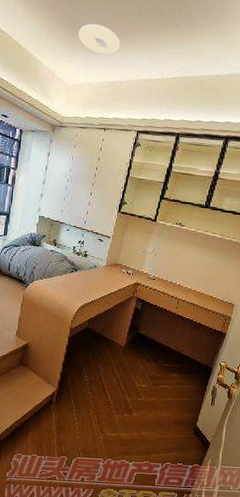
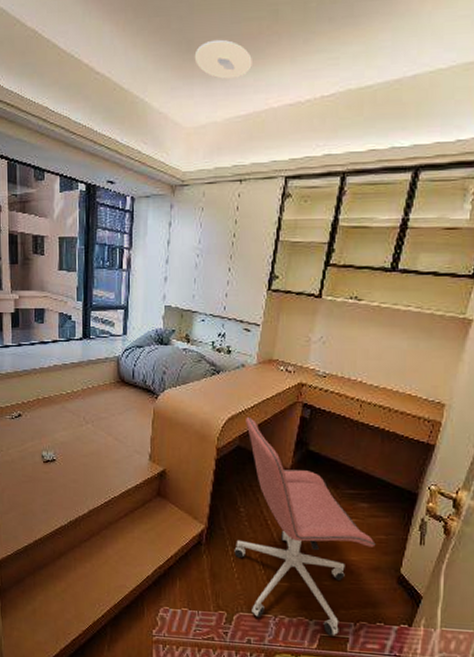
office chair: none [77,305,181,474] -> present [234,416,376,636]

